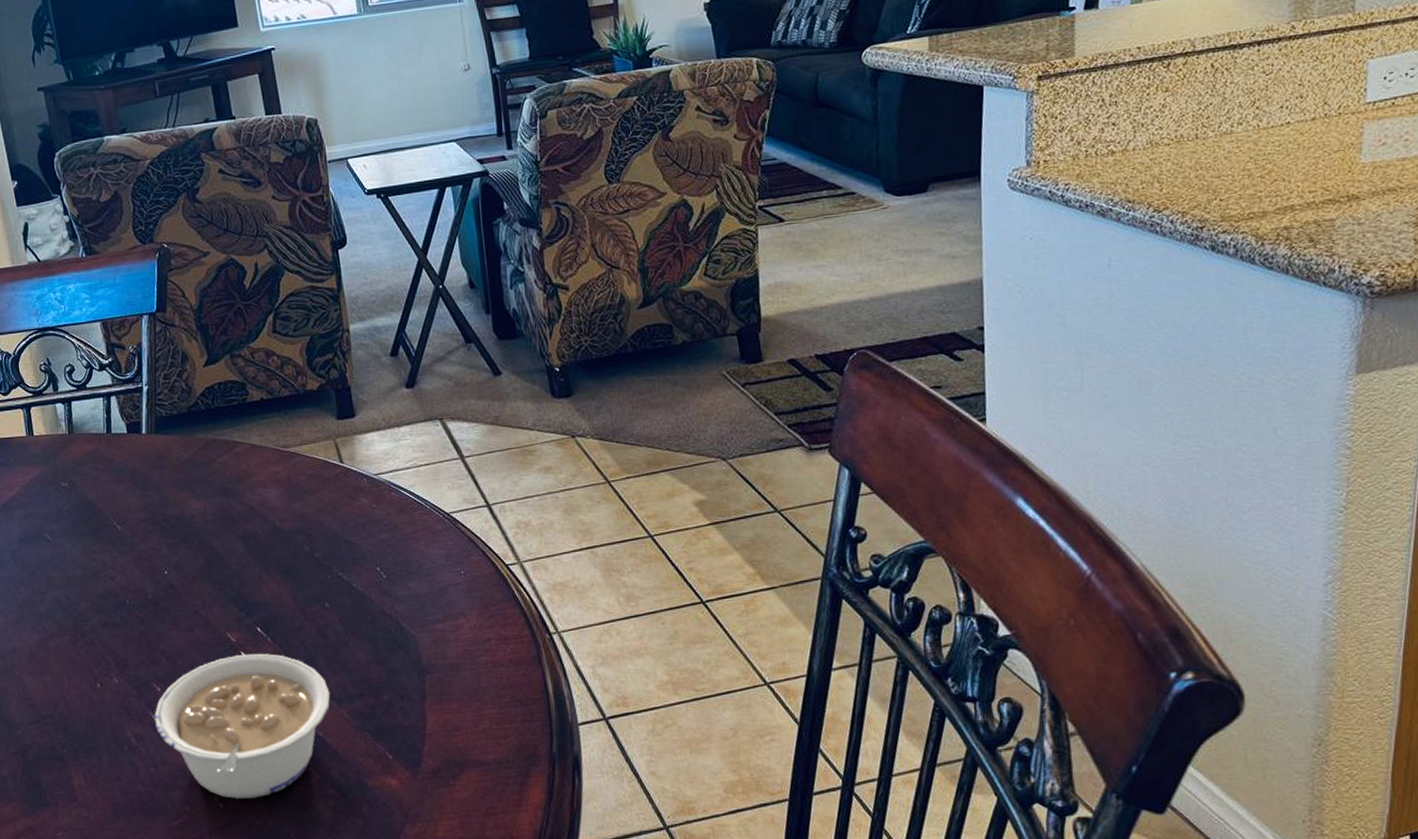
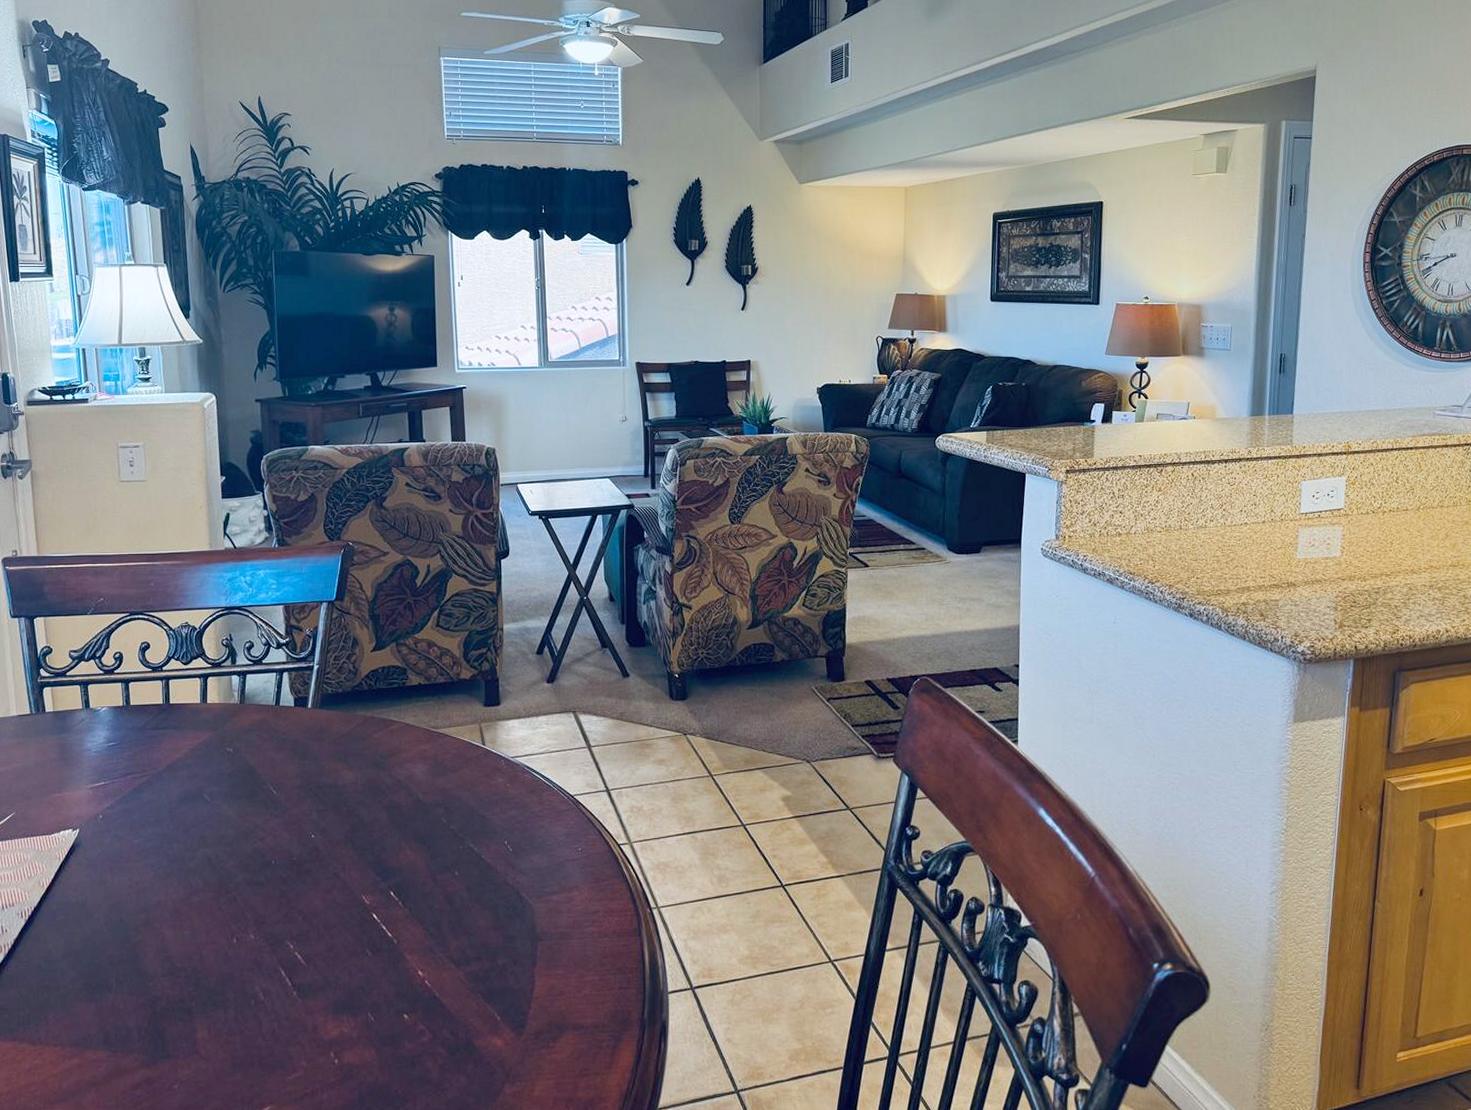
legume: present [154,653,331,800] -> none [284,916,450,1056]

